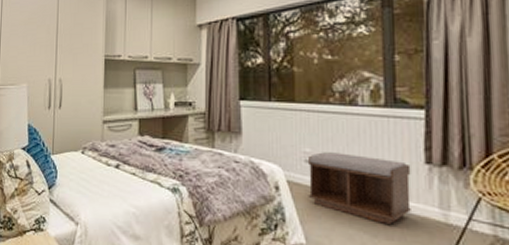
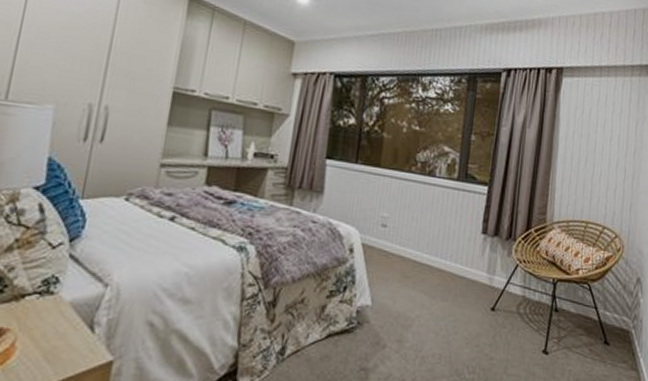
bench: present [308,152,411,224] -> none [379,217,471,287]

